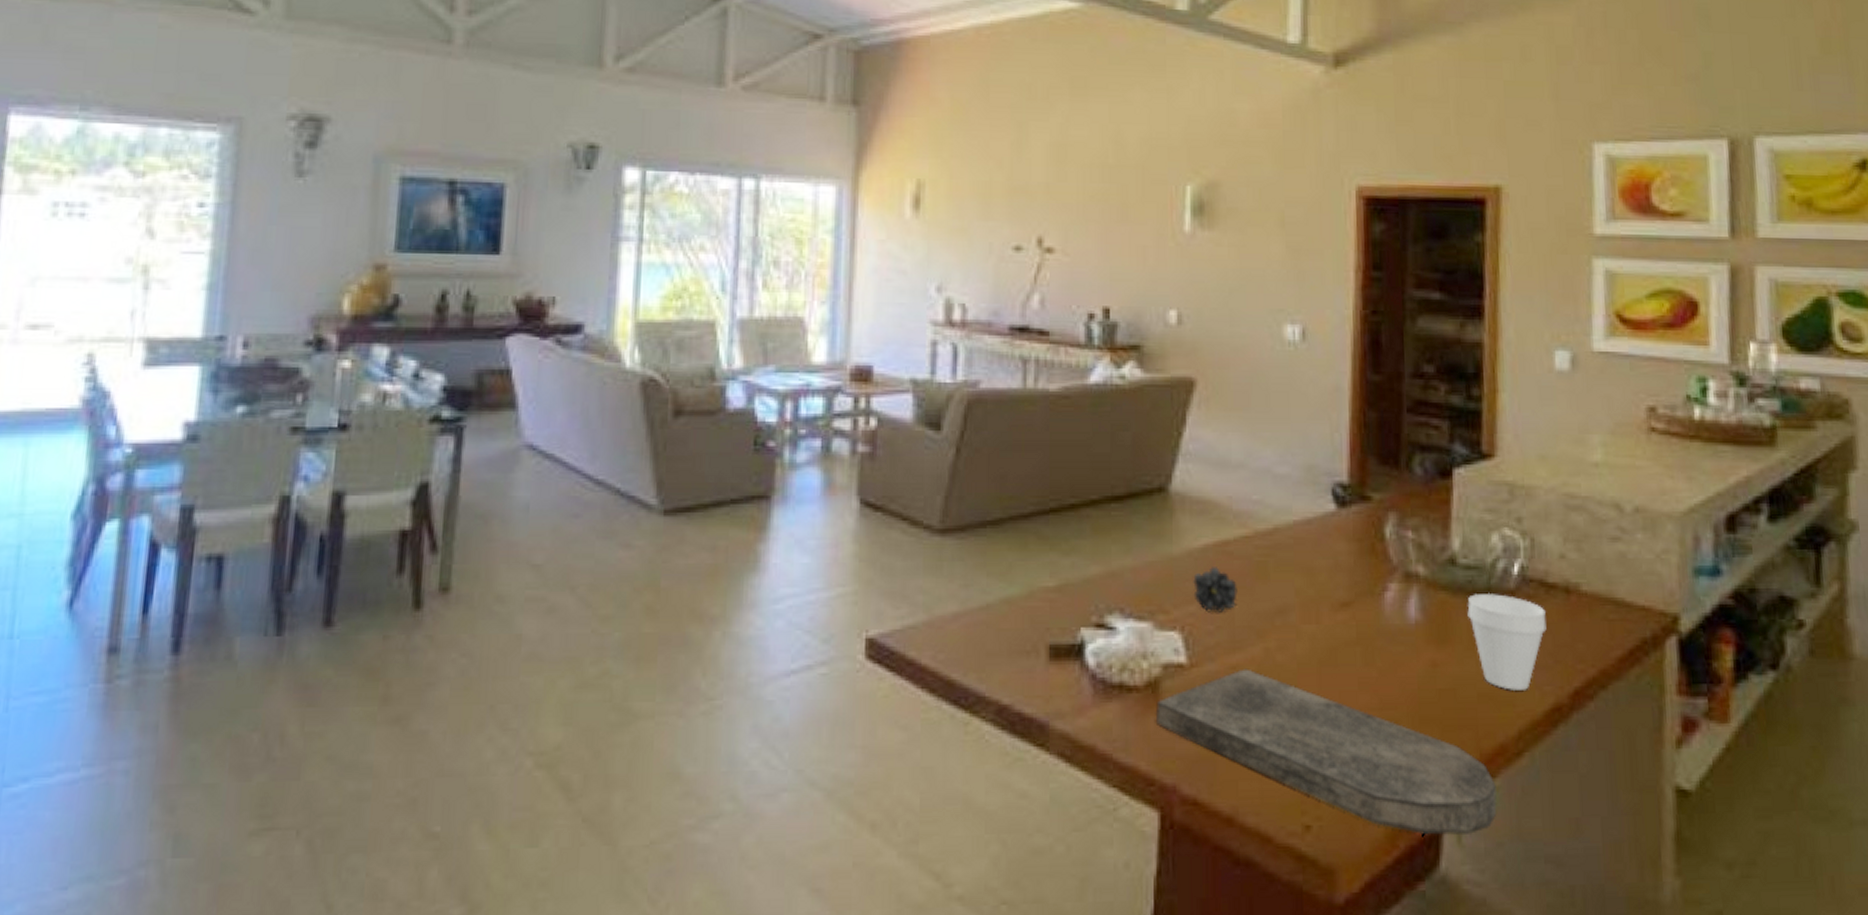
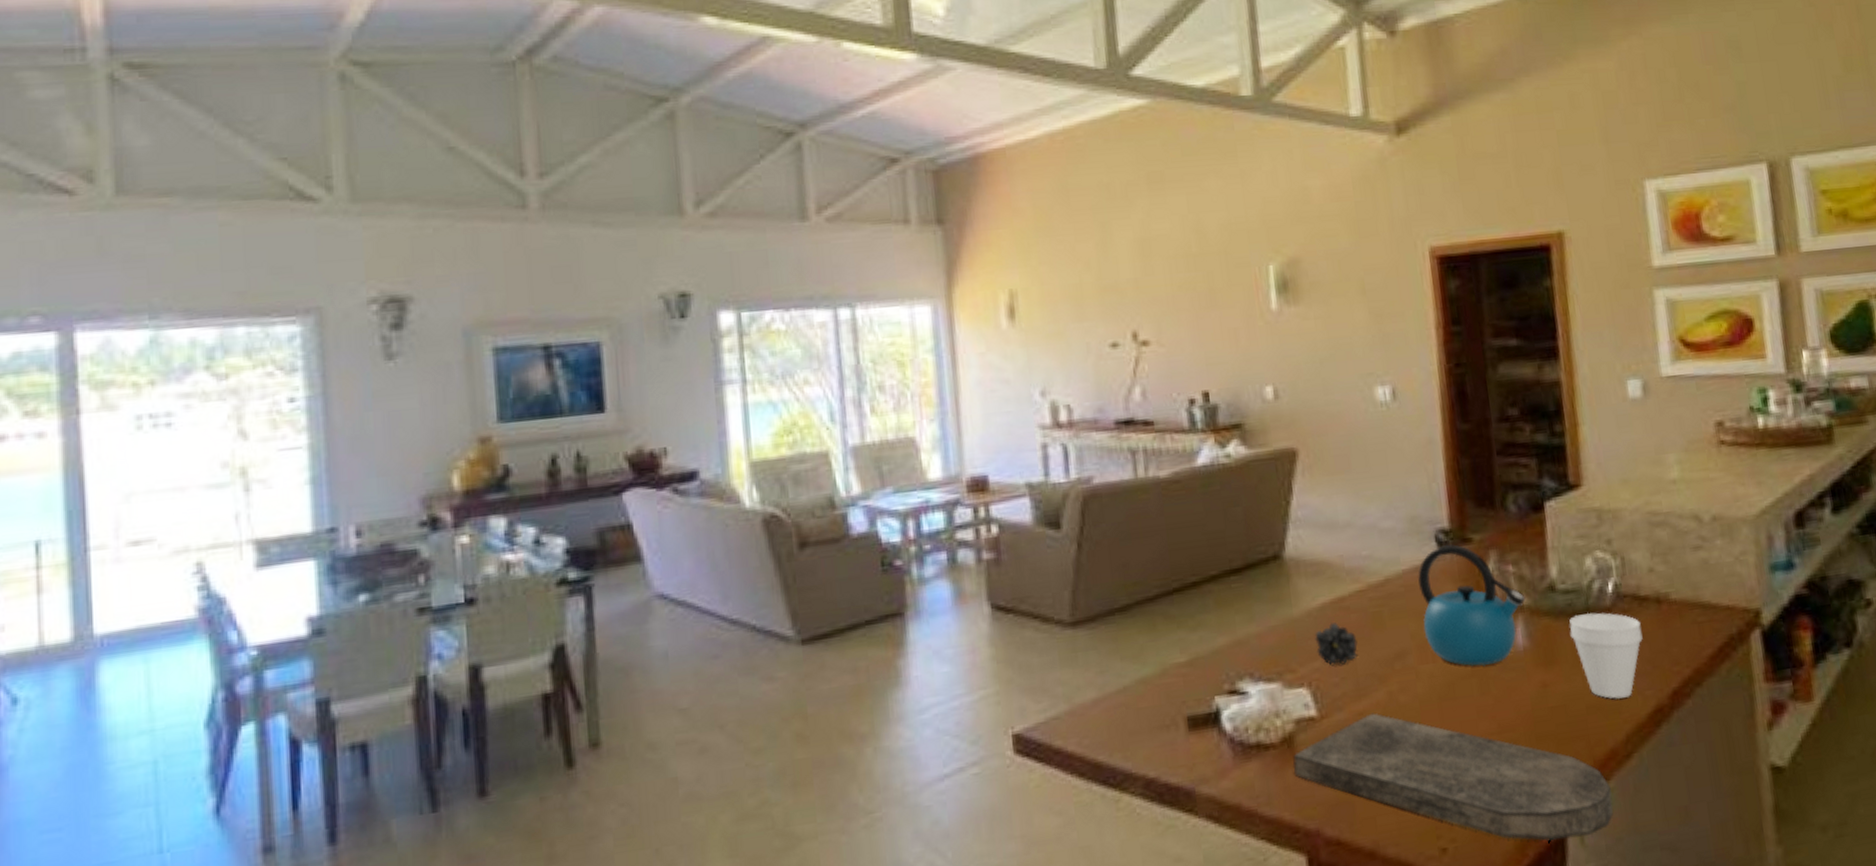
kettle: none [1309,499,1423,635] -> present [1418,544,1526,667]

